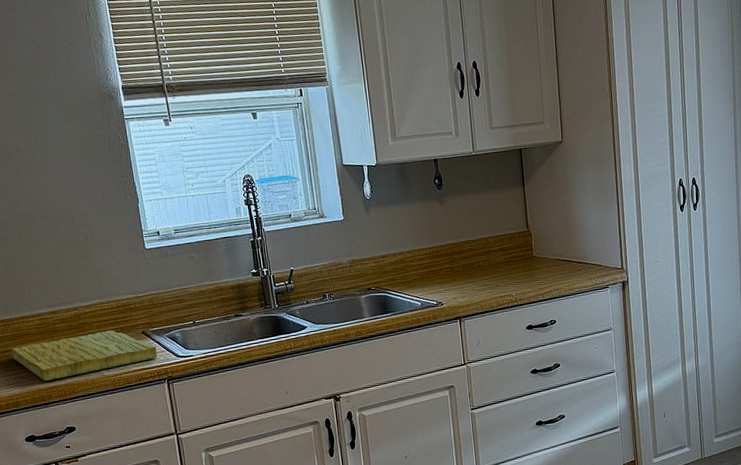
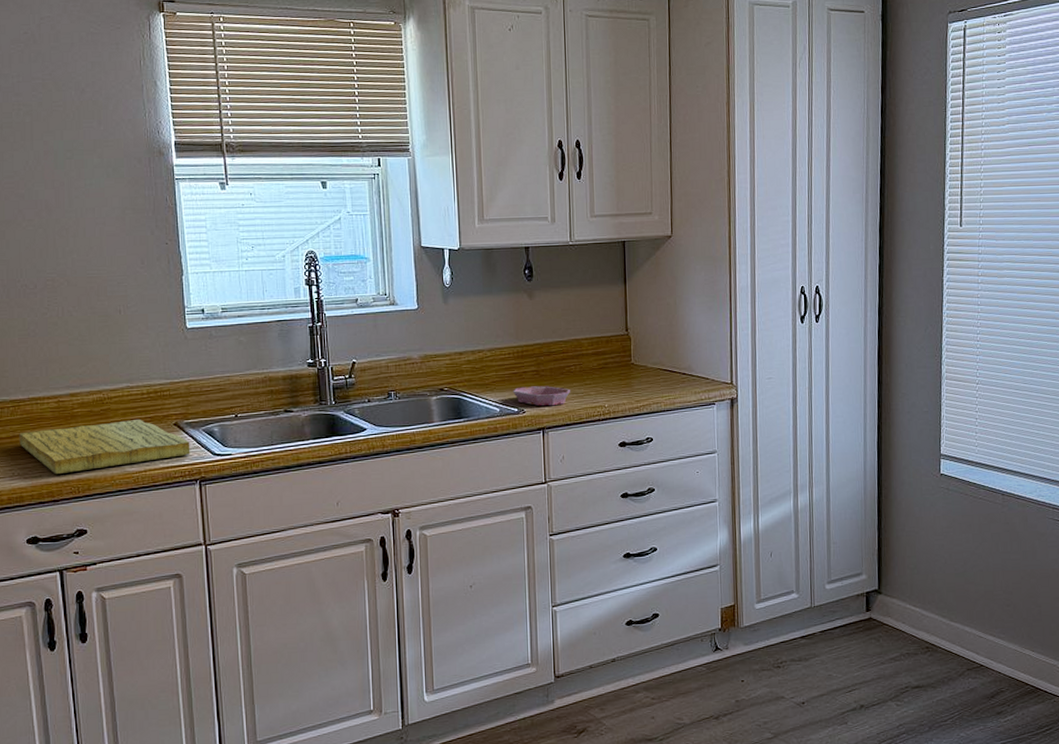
bowl: none [431,280,481,298] -> present [513,386,570,406]

